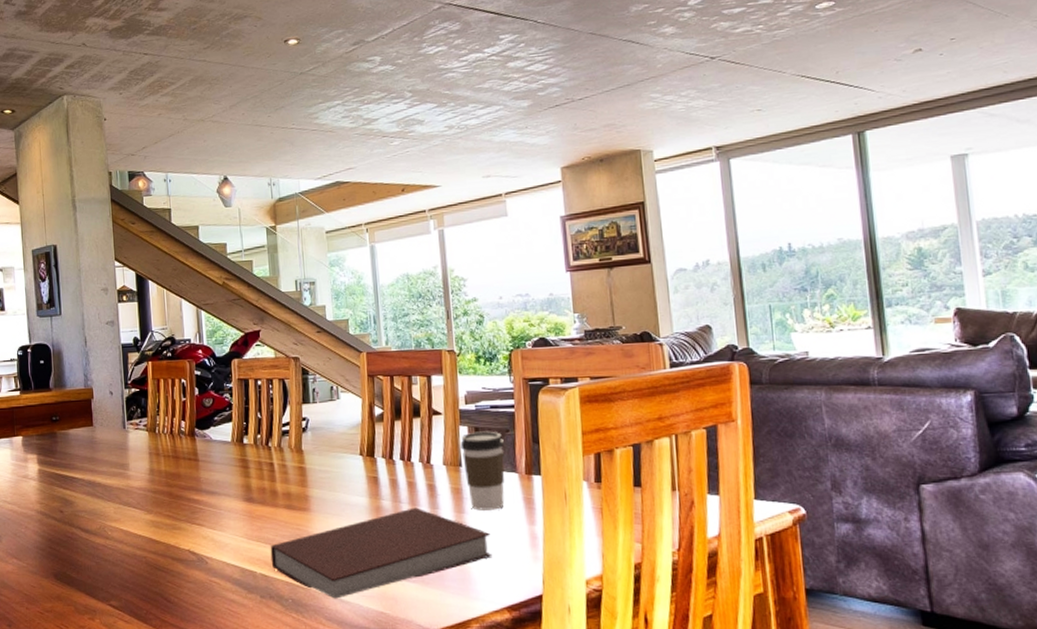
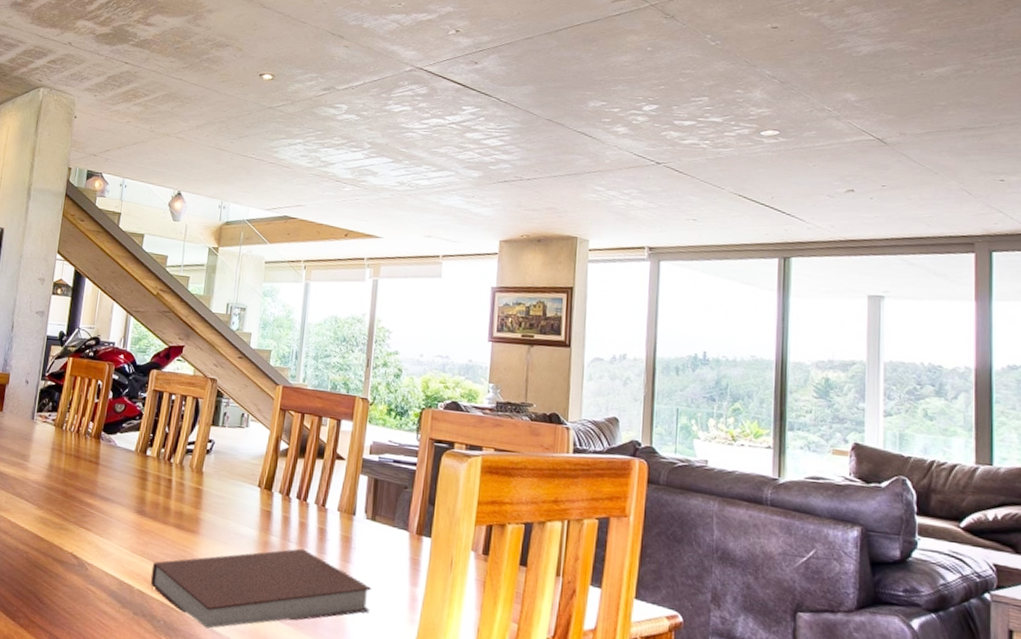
coffee cup: present [460,431,505,511] -> none [357,483,401,565]

